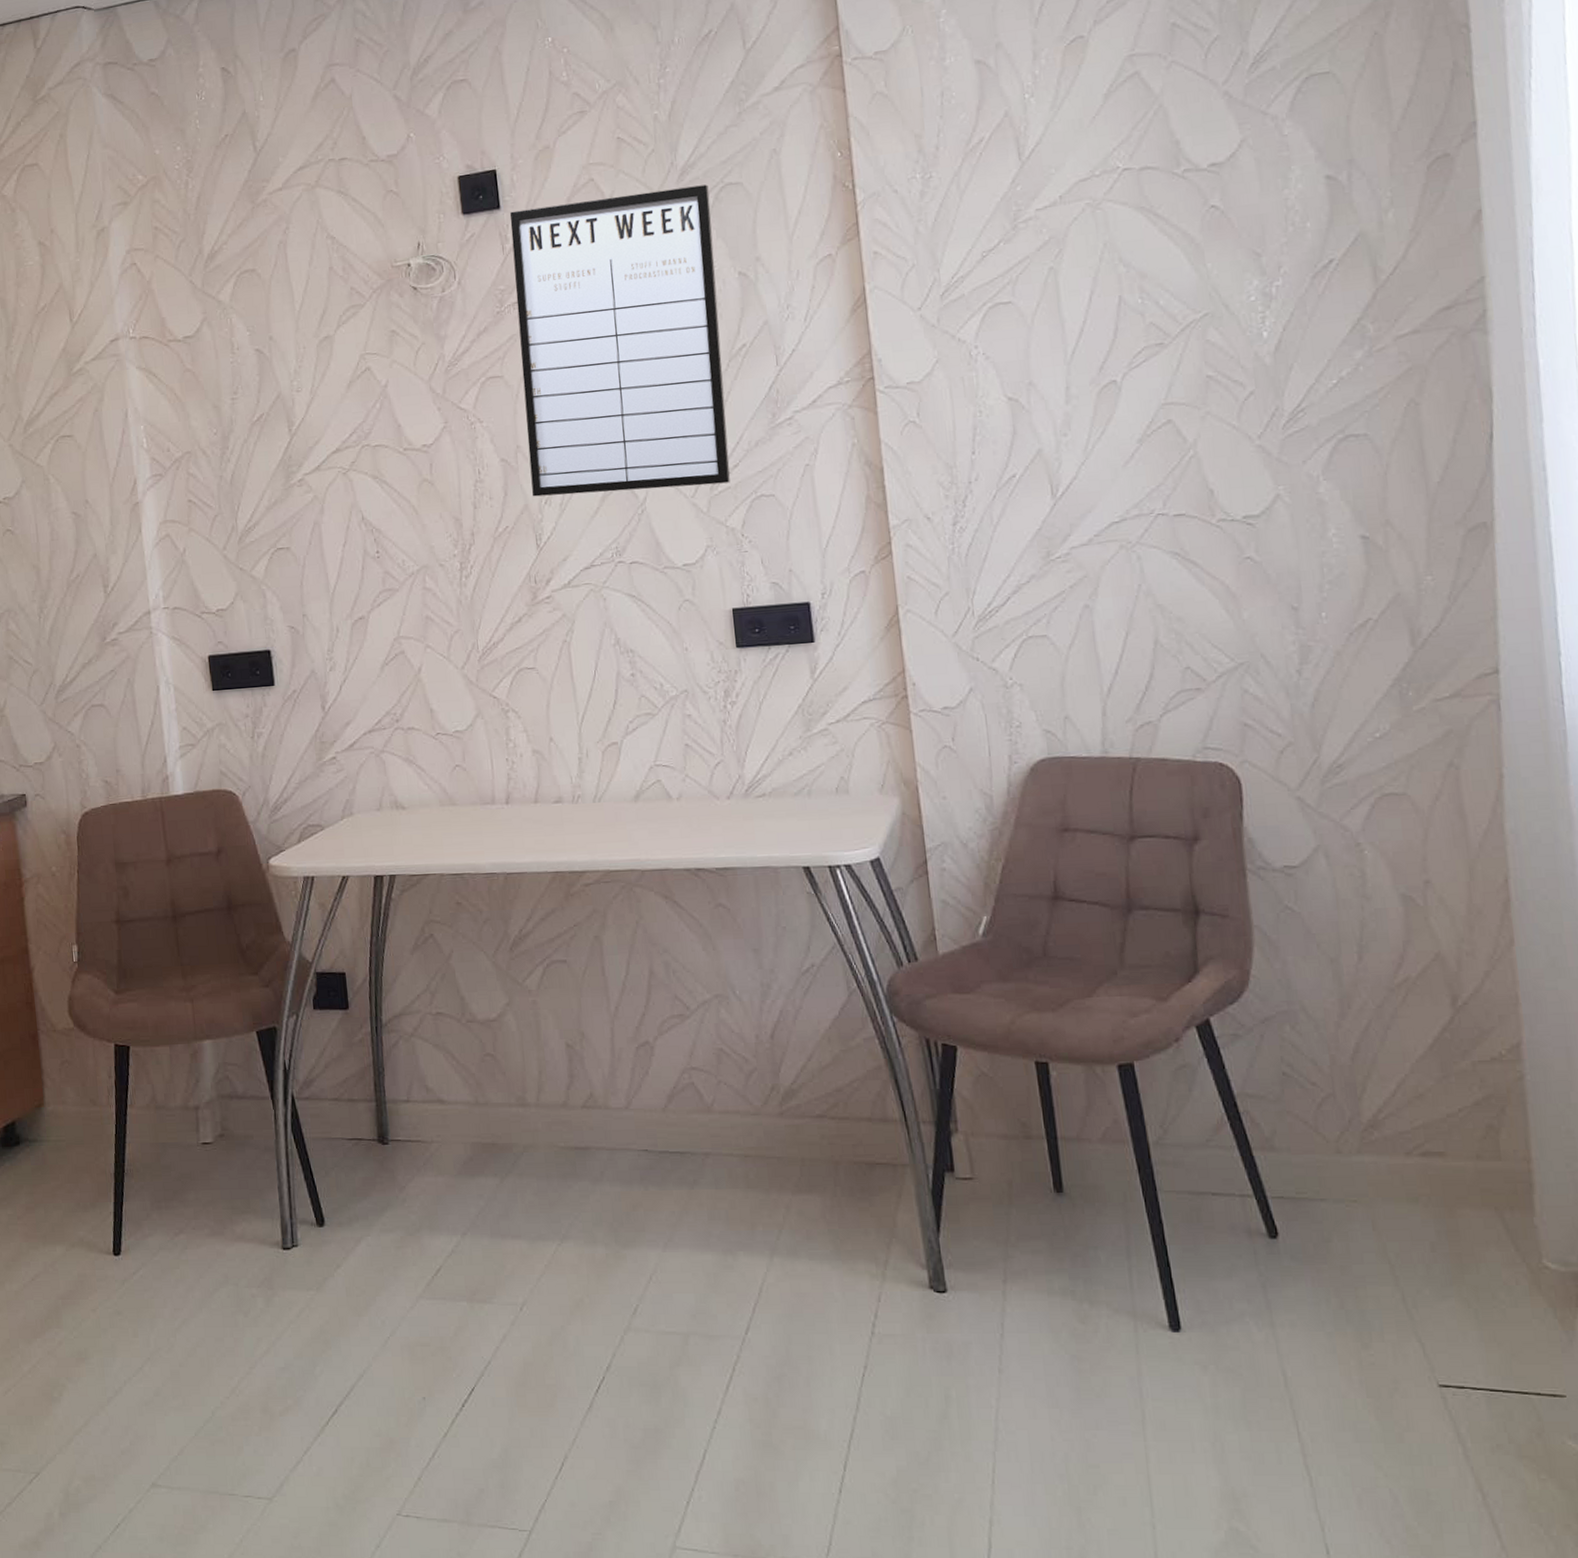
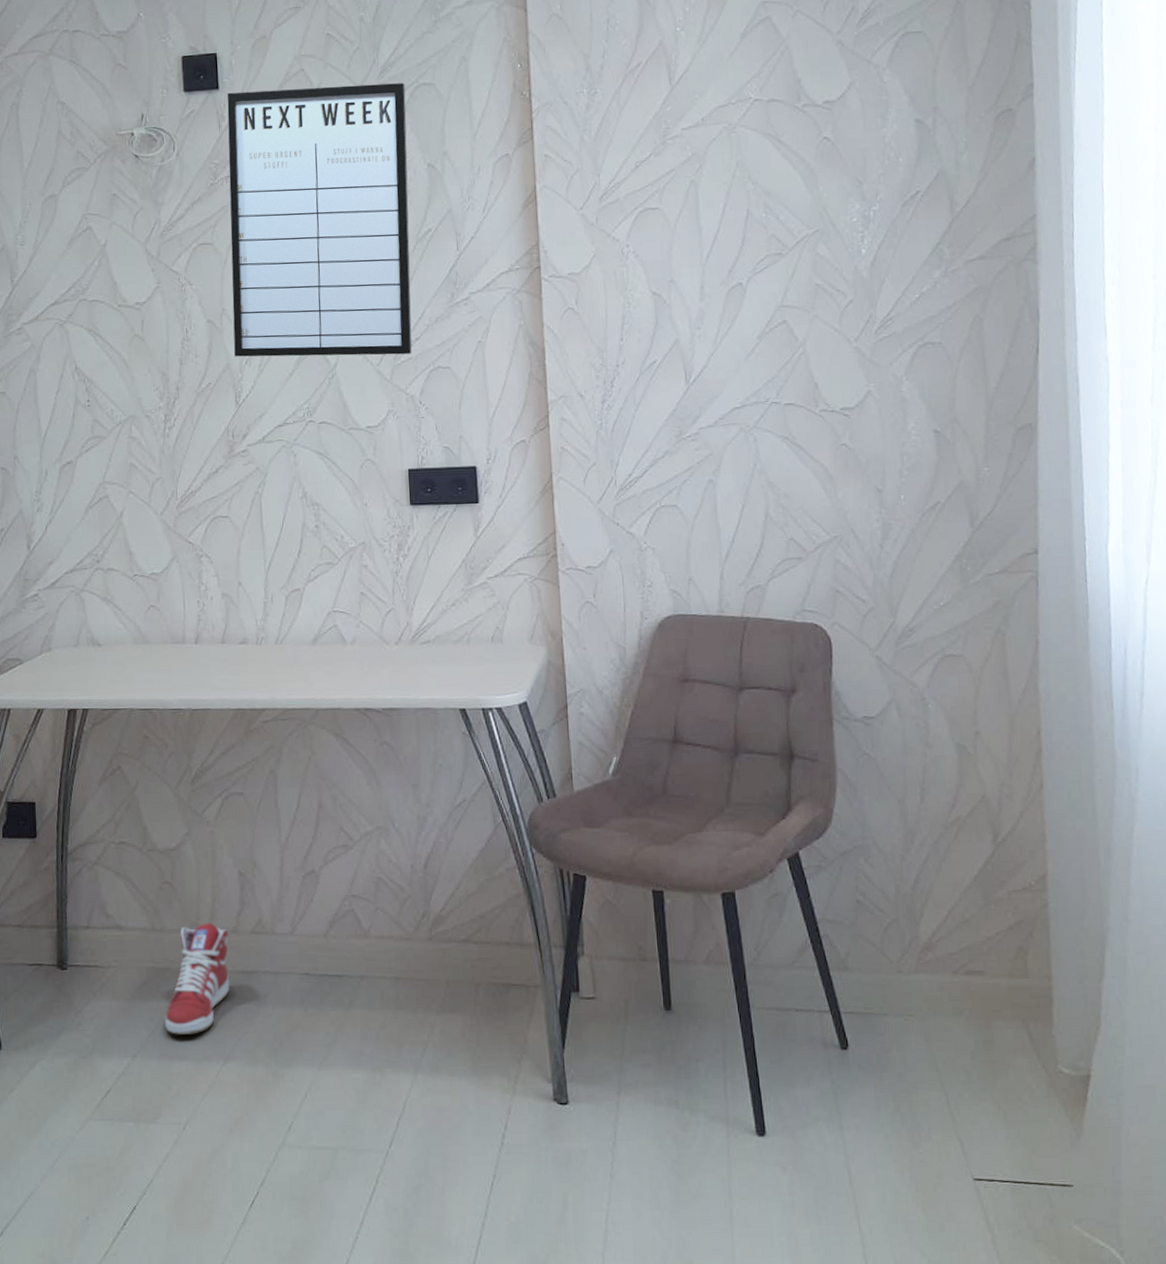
sneaker: none [494,1096,563,1213] -> present [165,922,230,1035]

